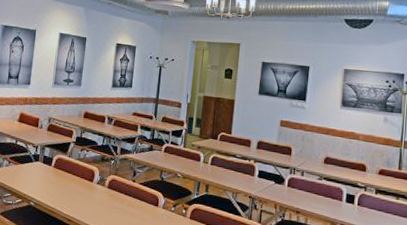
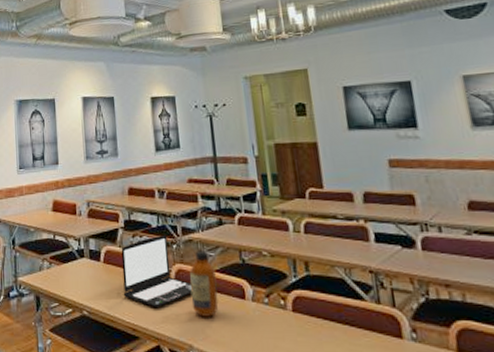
laptop: none [65,152,121,206] -> present [121,234,193,307]
bottle: none [117,167,140,217] -> present [190,251,219,317]

